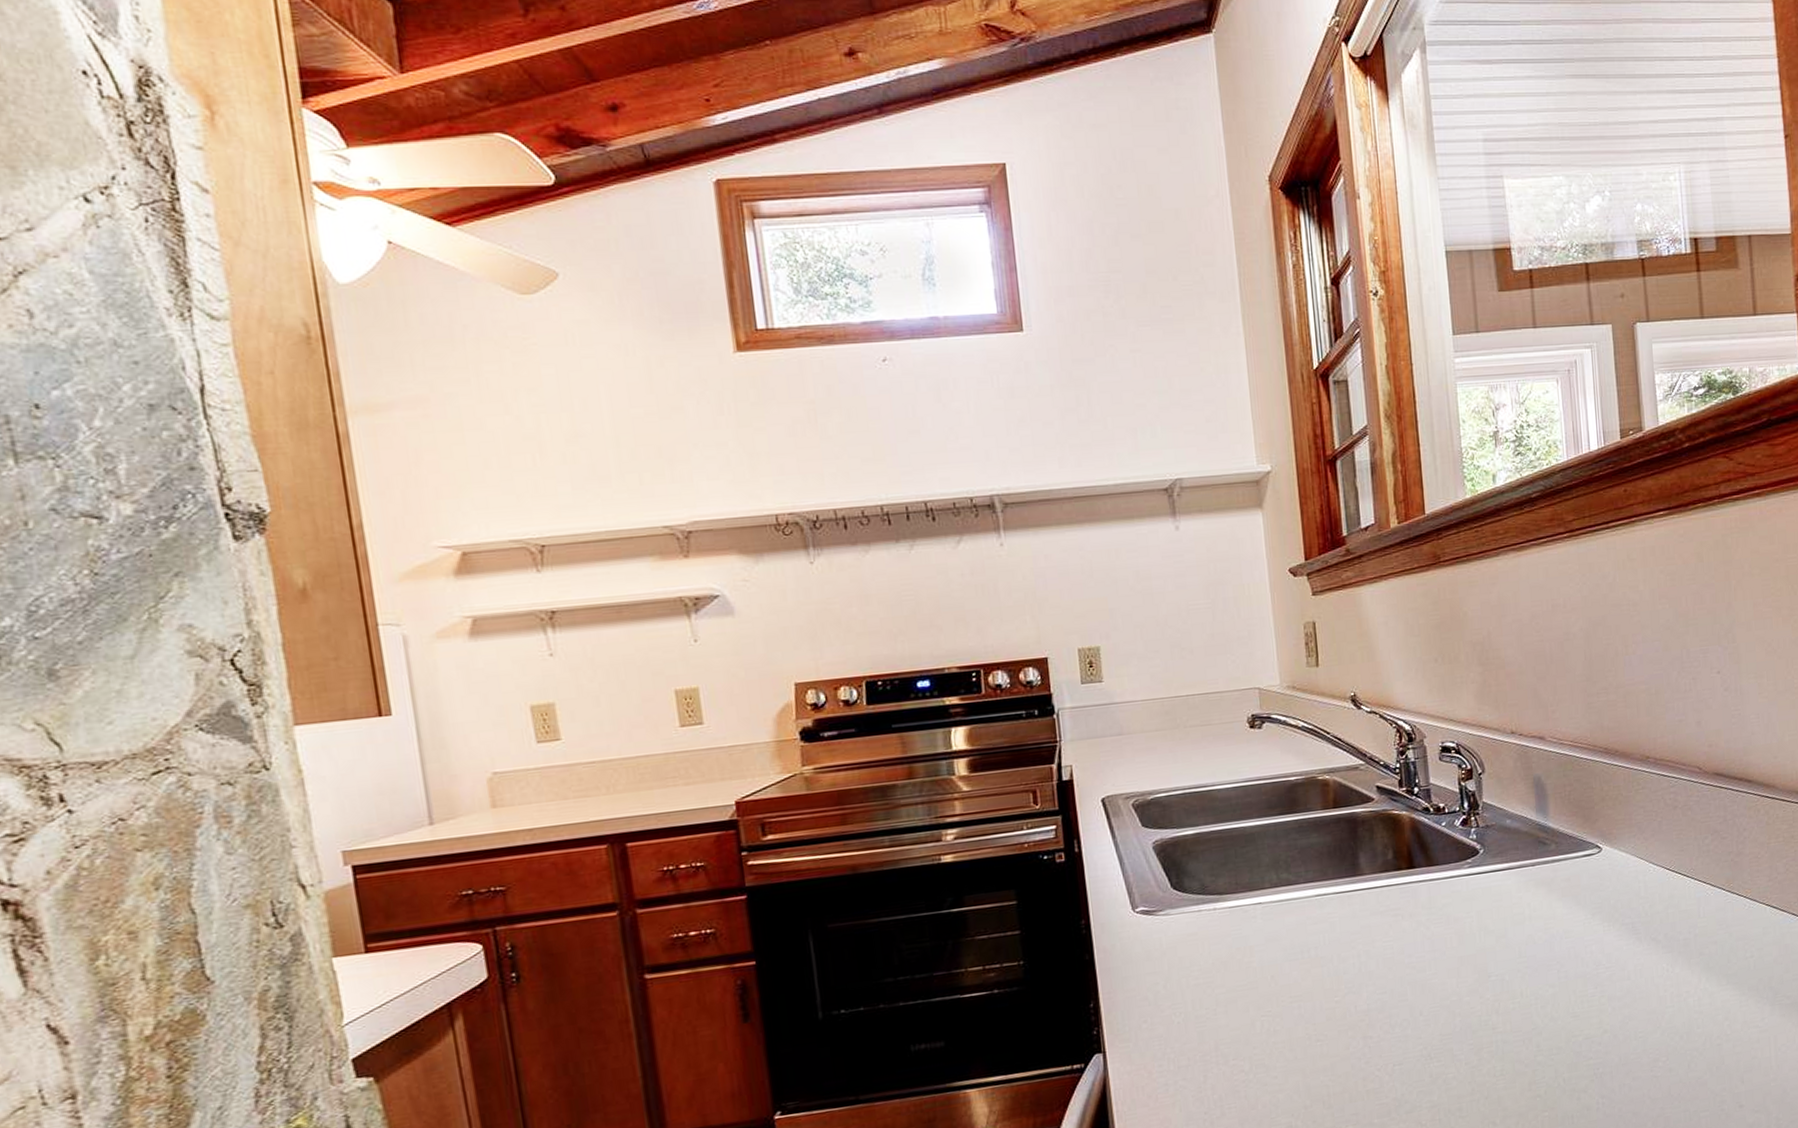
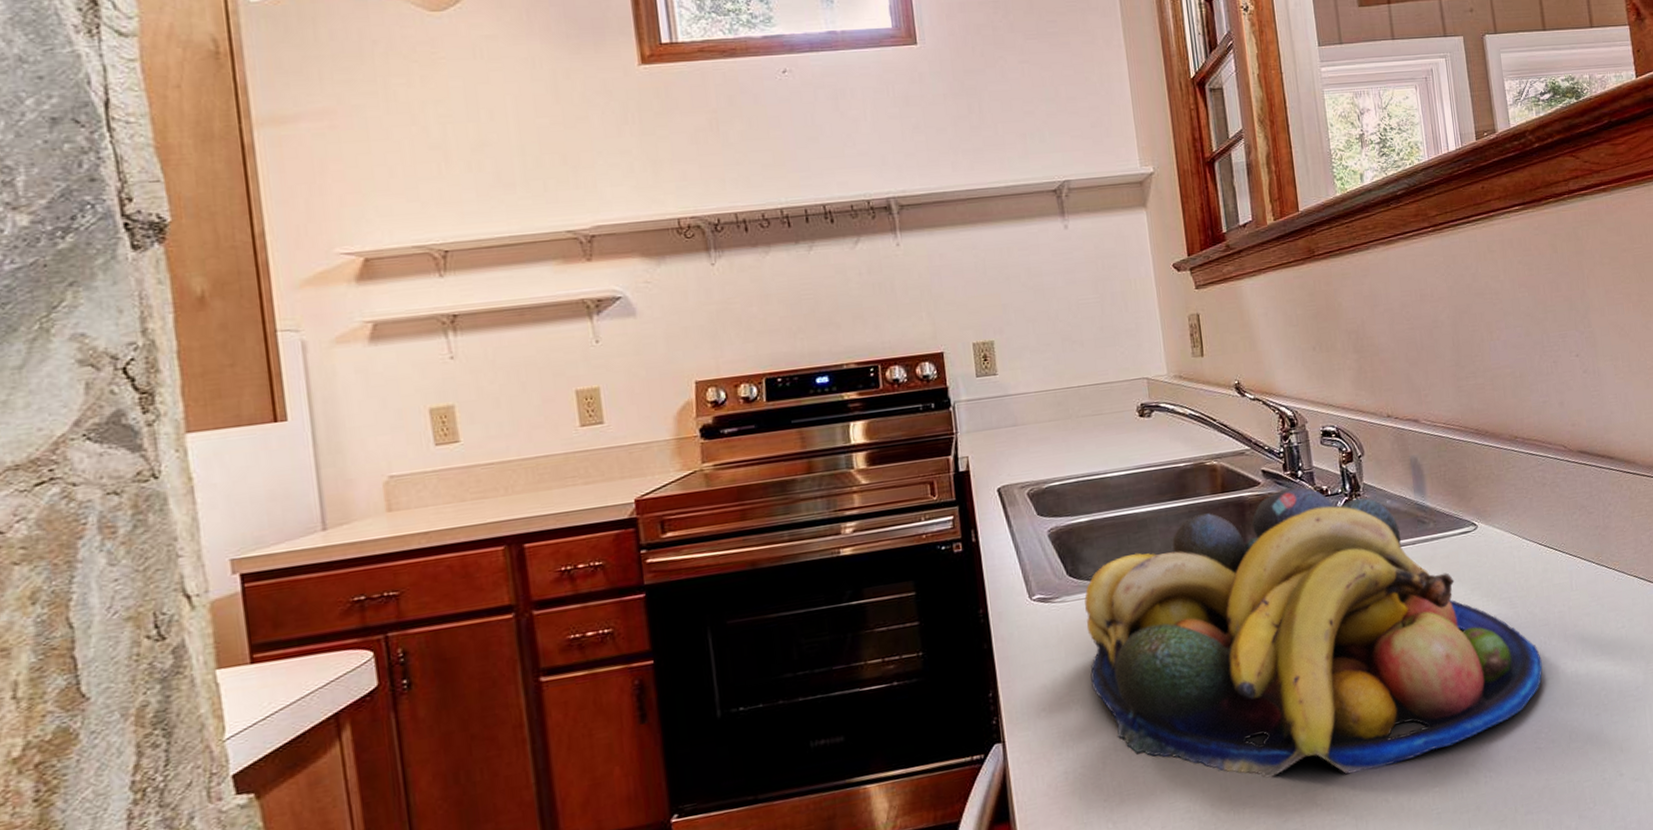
fruit bowl: none [1189,803,1664,1097] -> present [1084,486,1543,778]

